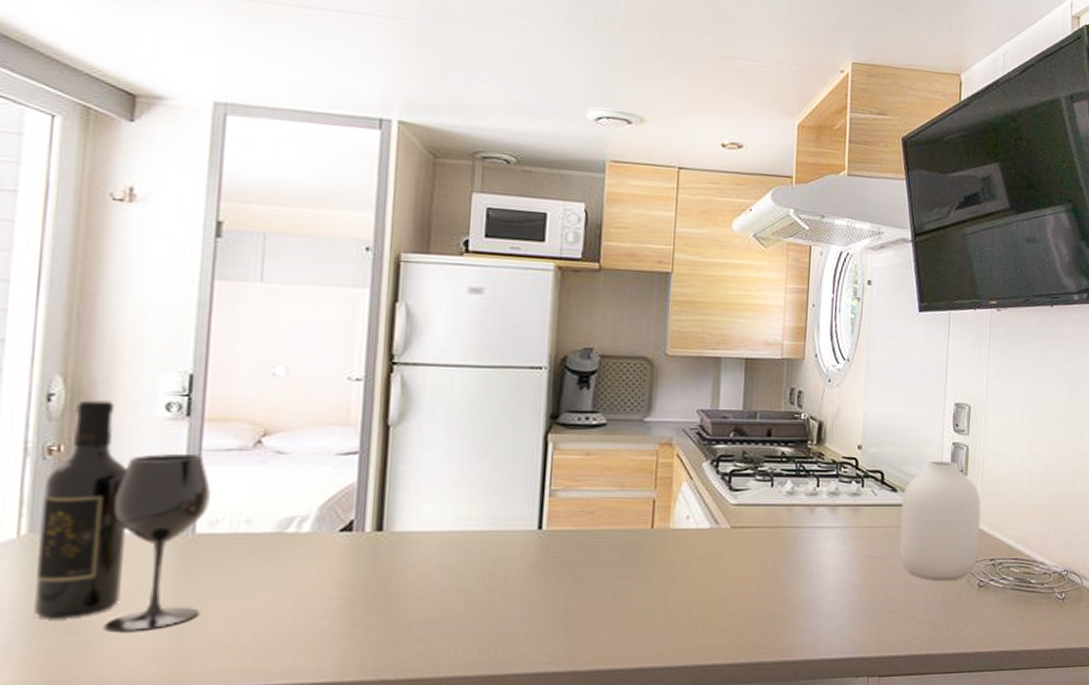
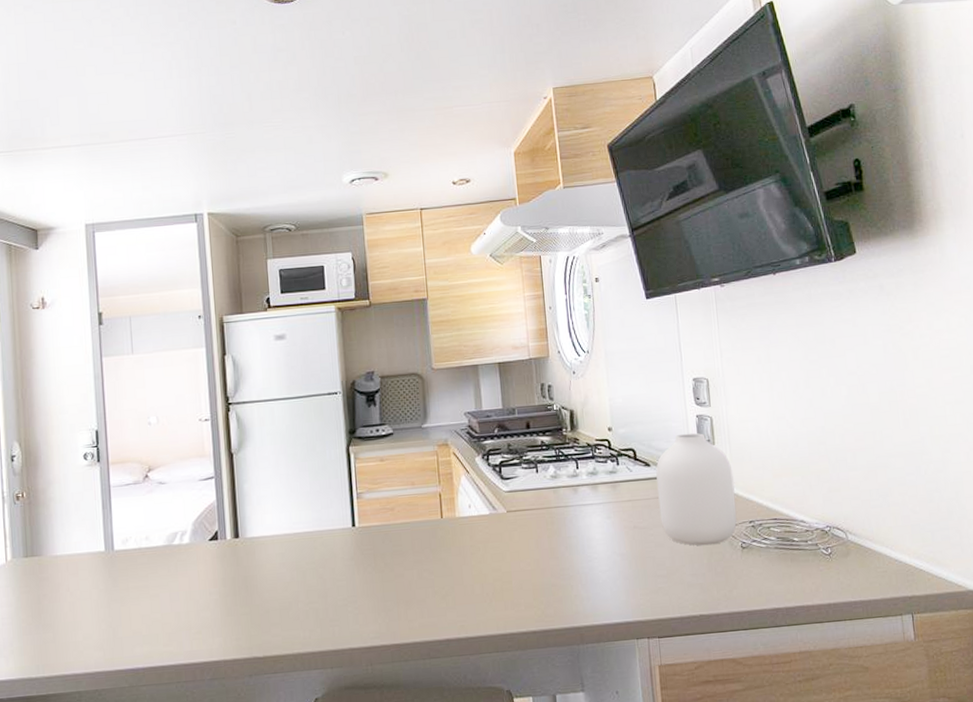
wine bottle: present [34,400,127,619] -> none [17,456,73,621]
wineglass: present [104,454,212,631] -> none [60,490,125,628]

